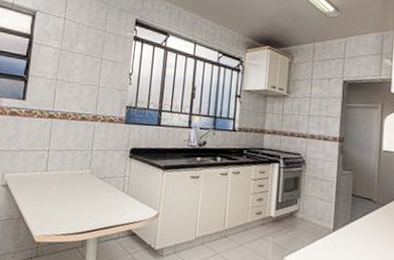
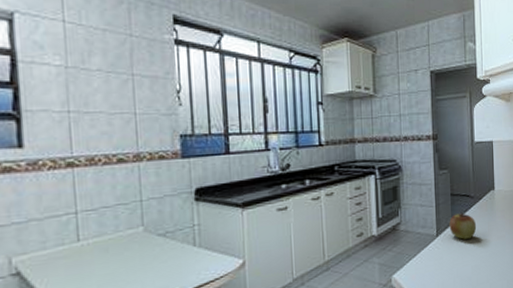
apple: none [347,214,377,241] -> present [449,212,477,240]

